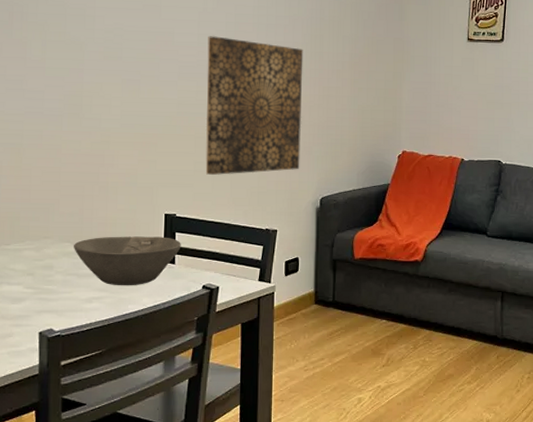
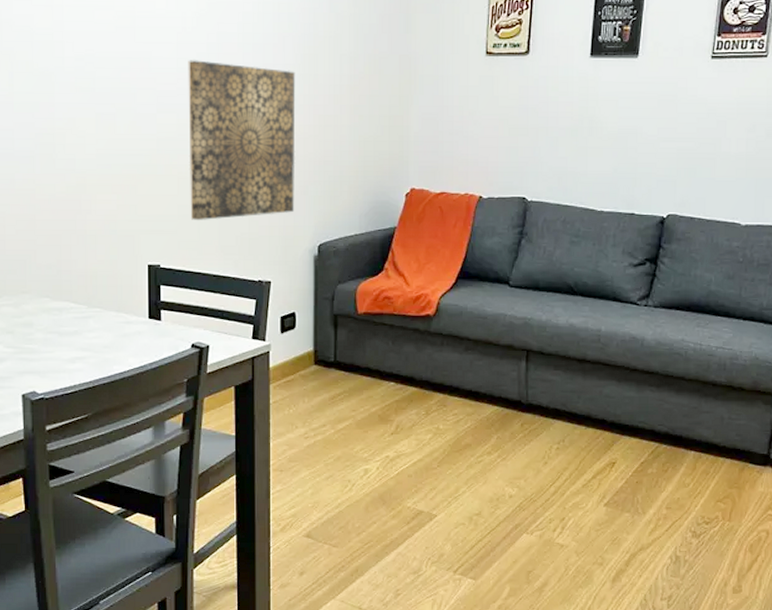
bowl: present [74,236,181,286] -> none [53,290,167,345]

